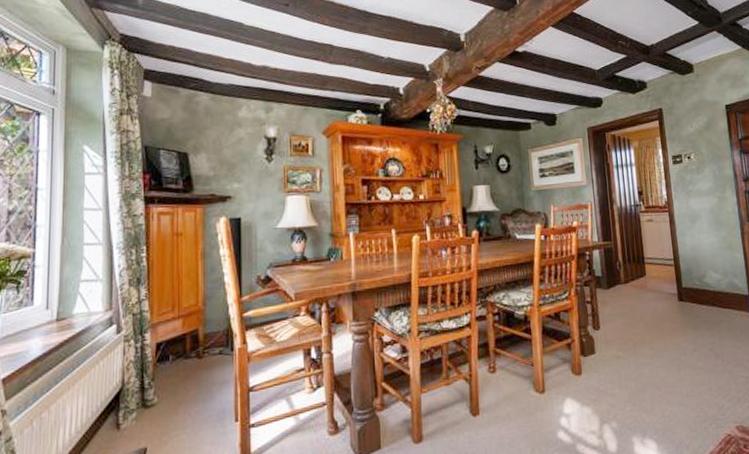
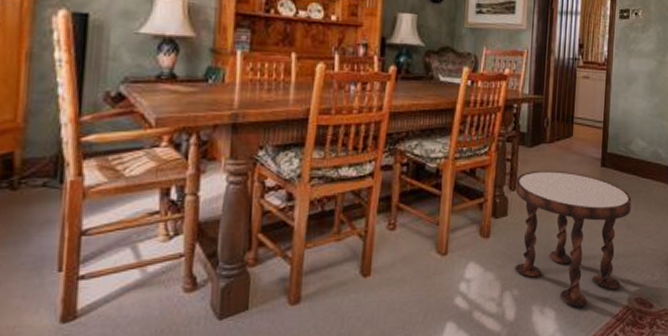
side table: none [598,308,719,438] -> present [515,170,632,308]

